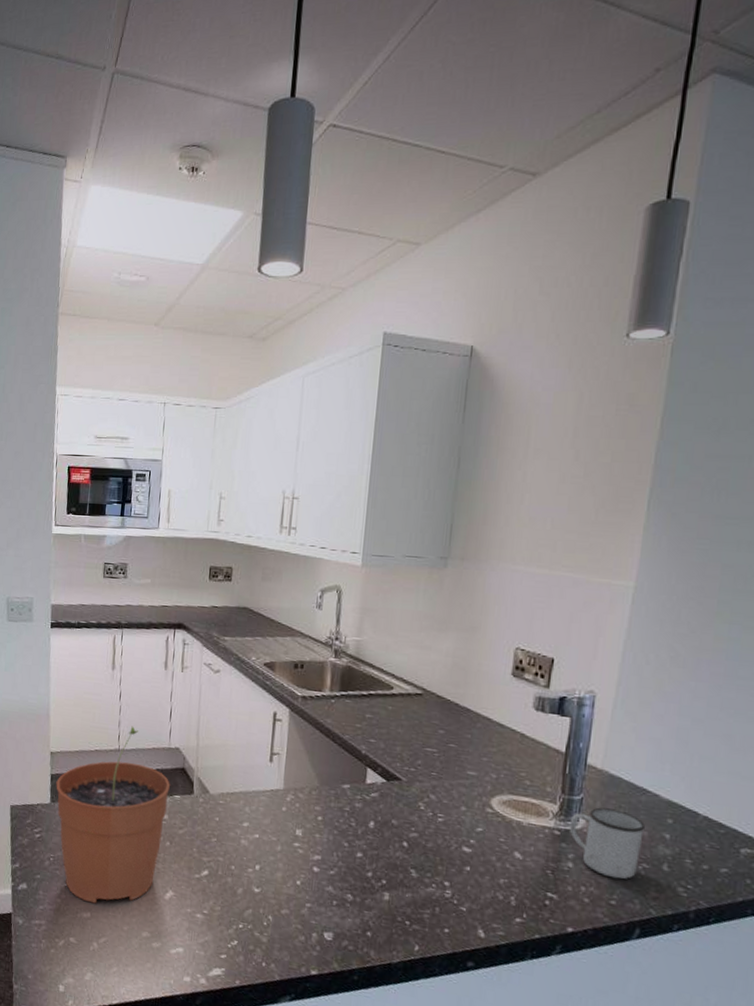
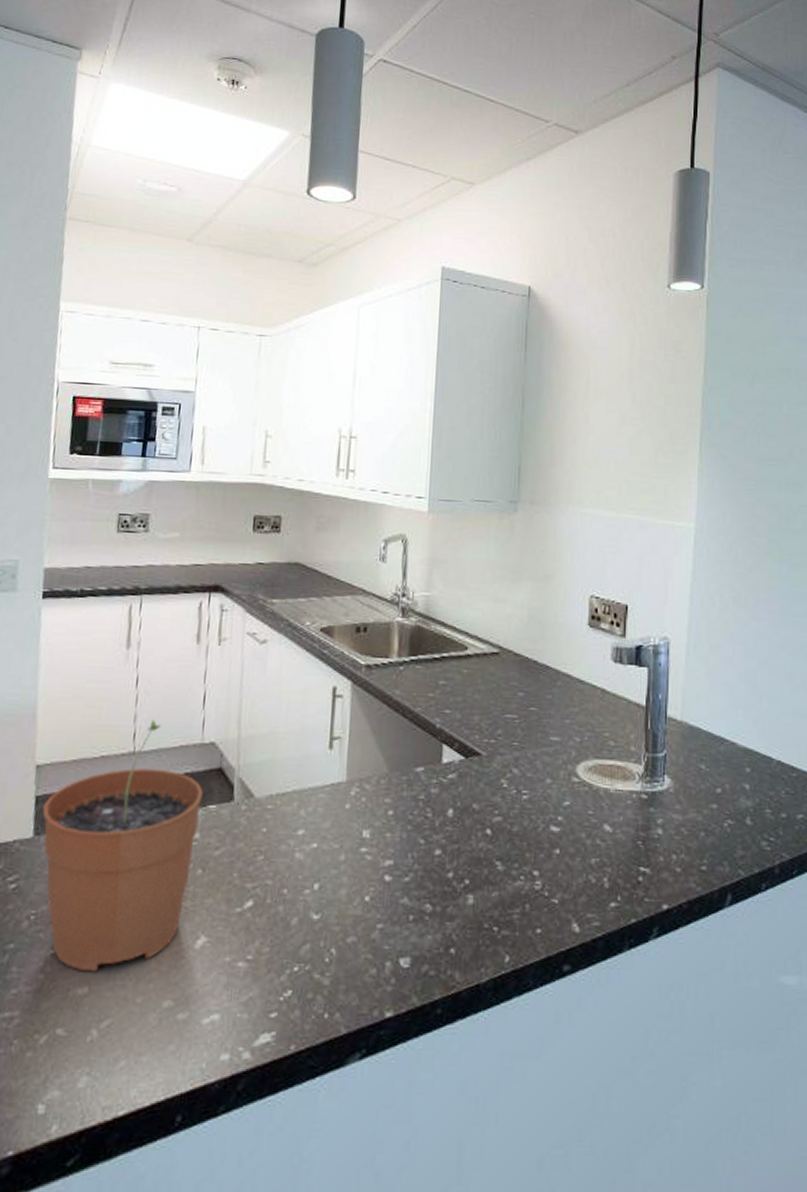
mug: present [569,807,645,880] -> none [655,763,726,841]

